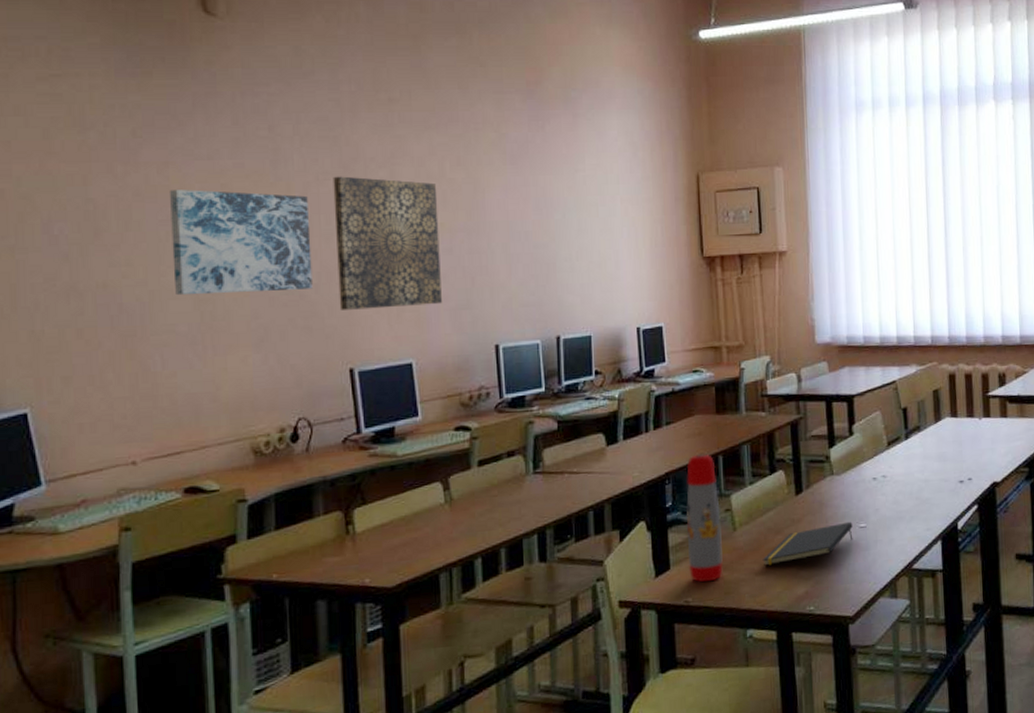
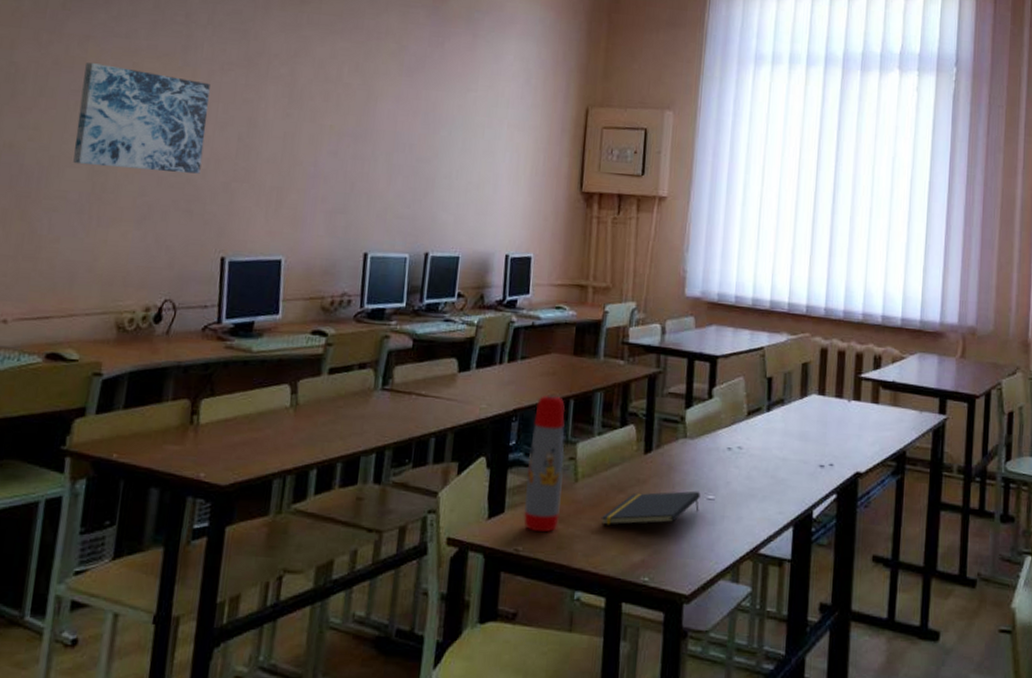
wall art: present [333,176,442,310] -> none [221,68,332,205]

